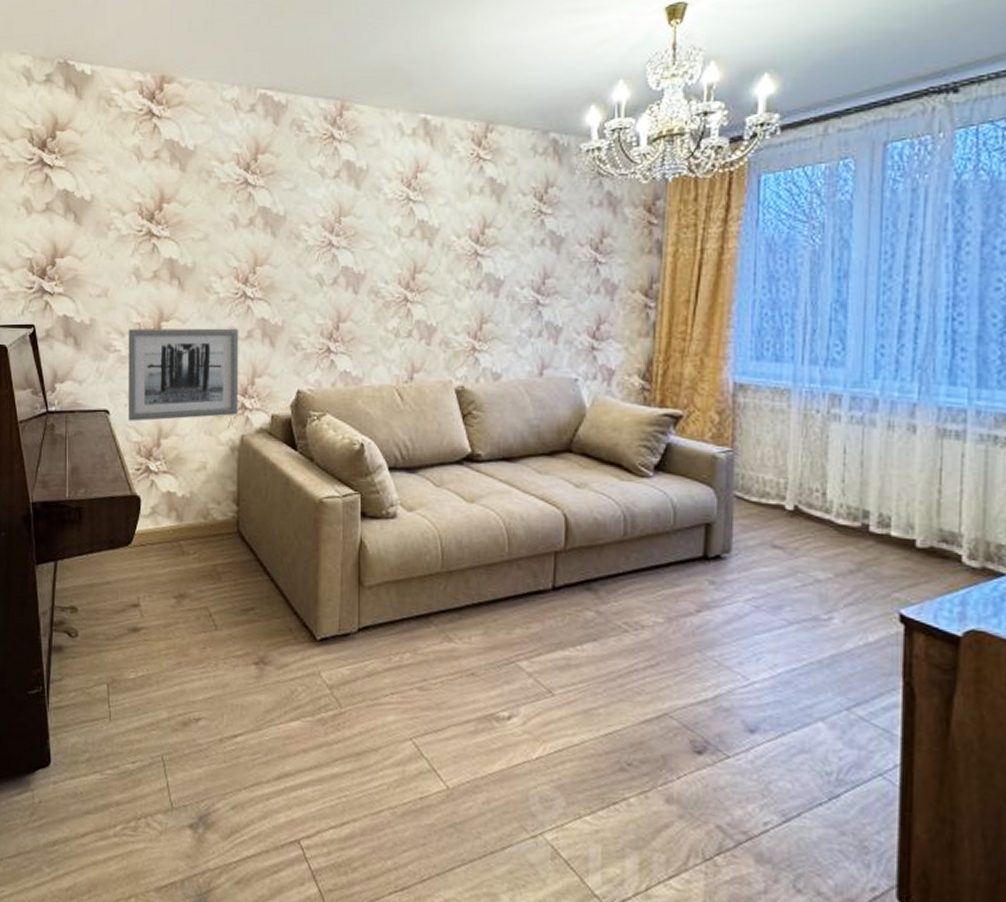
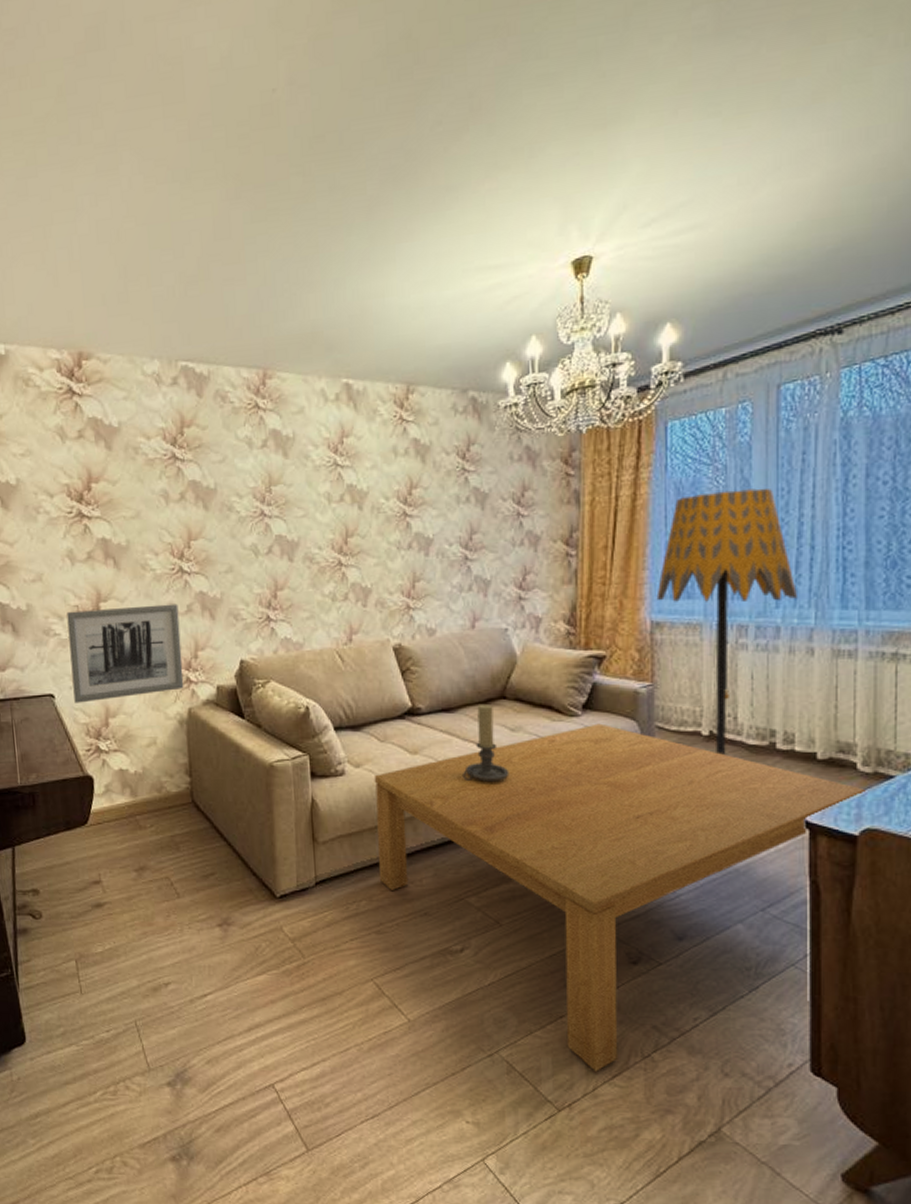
coffee table: none [425,487,972,870] -> present [373,723,866,1072]
candle holder: none [521,456,571,540] -> present [463,704,510,782]
floor lamp: none [741,250,899,535] -> present [656,488,797,756]

